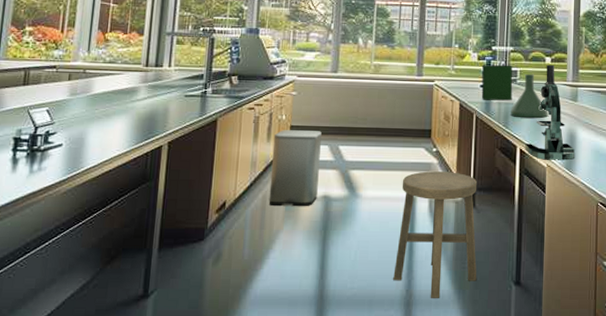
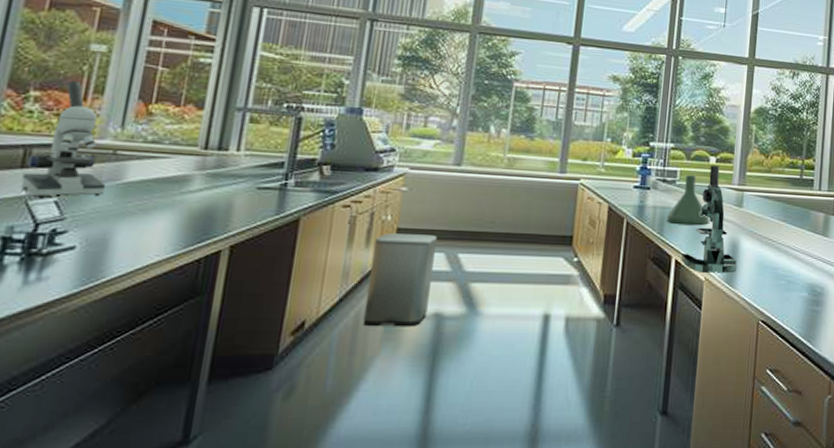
microscope: none [24,17,80,108] -> present [20,80,107,199]
stool: present [393,171,478,298] -> none [516,284,624,433]
binder: present [481,64,513,101] -> none [634,163,672,205]

